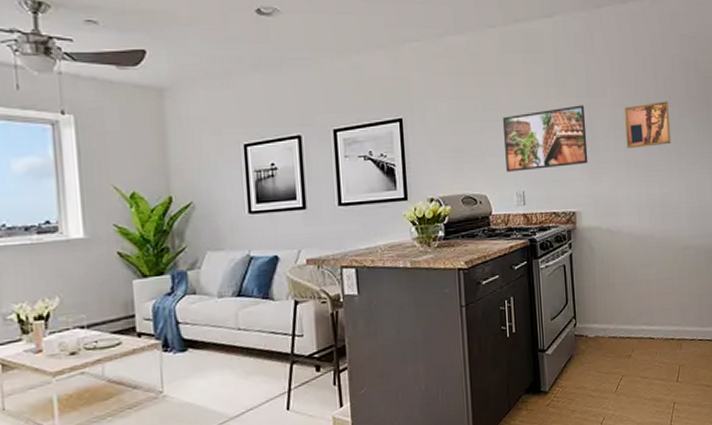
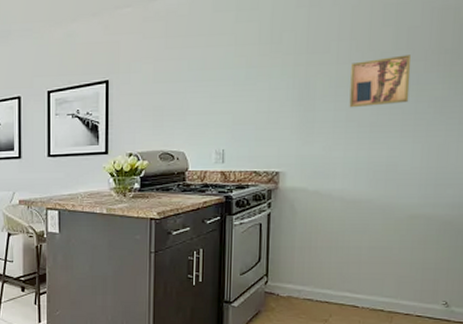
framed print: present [502,105,588,172] -> none [206,62,302,130]

